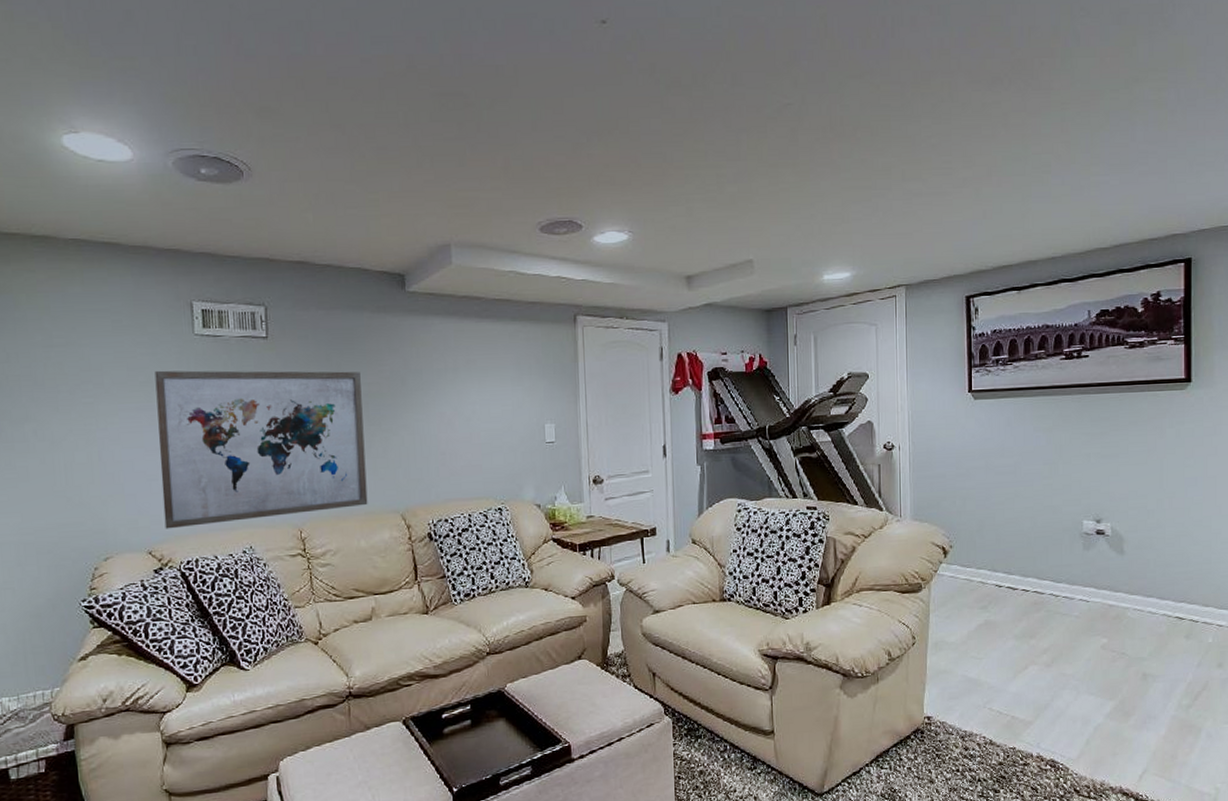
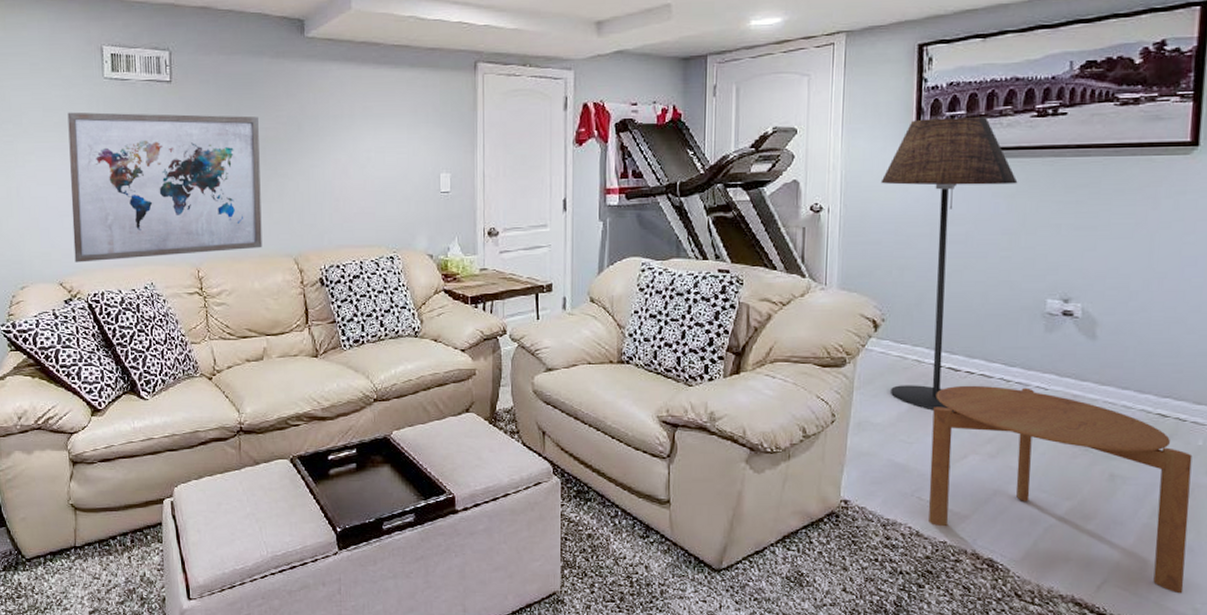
floor lamp: none [942,360,1054,627] -> present [880,116,1018,412]
side table: none [997,601,1207,776] -> present [929,385,1193,594]

